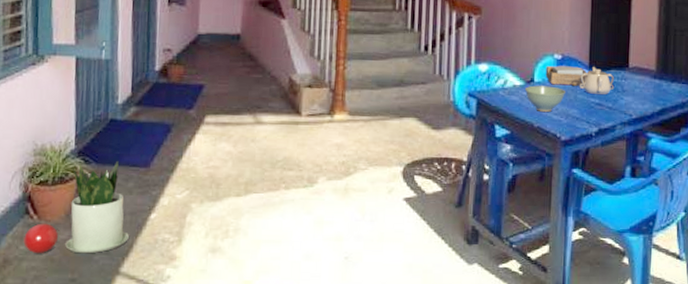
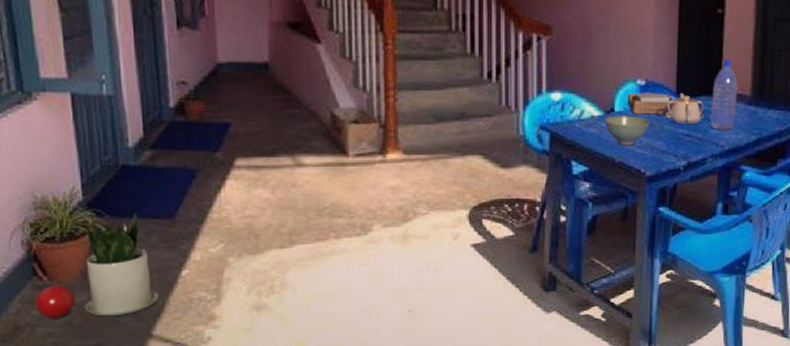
water bottle: none [619,37,644,101] -> present [710,59,738,131]

